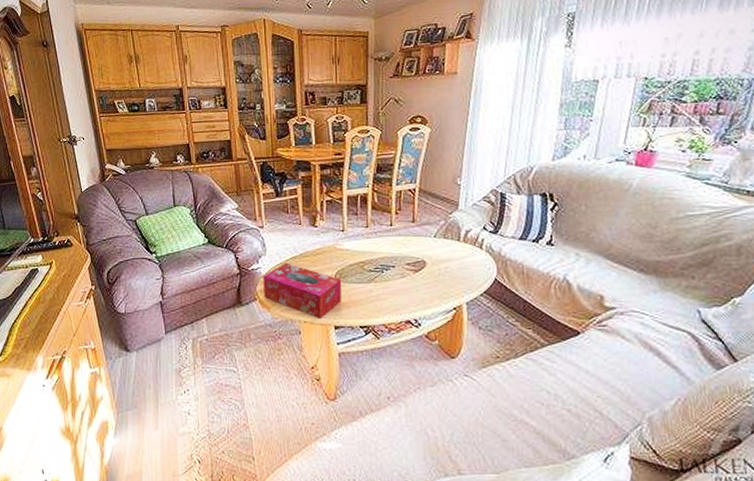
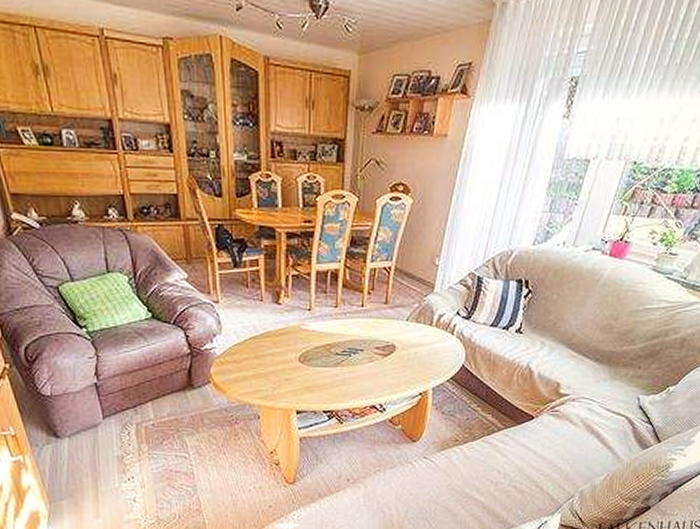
tissue box: present [263,262,342,320] -> none [218,343,306,404]

